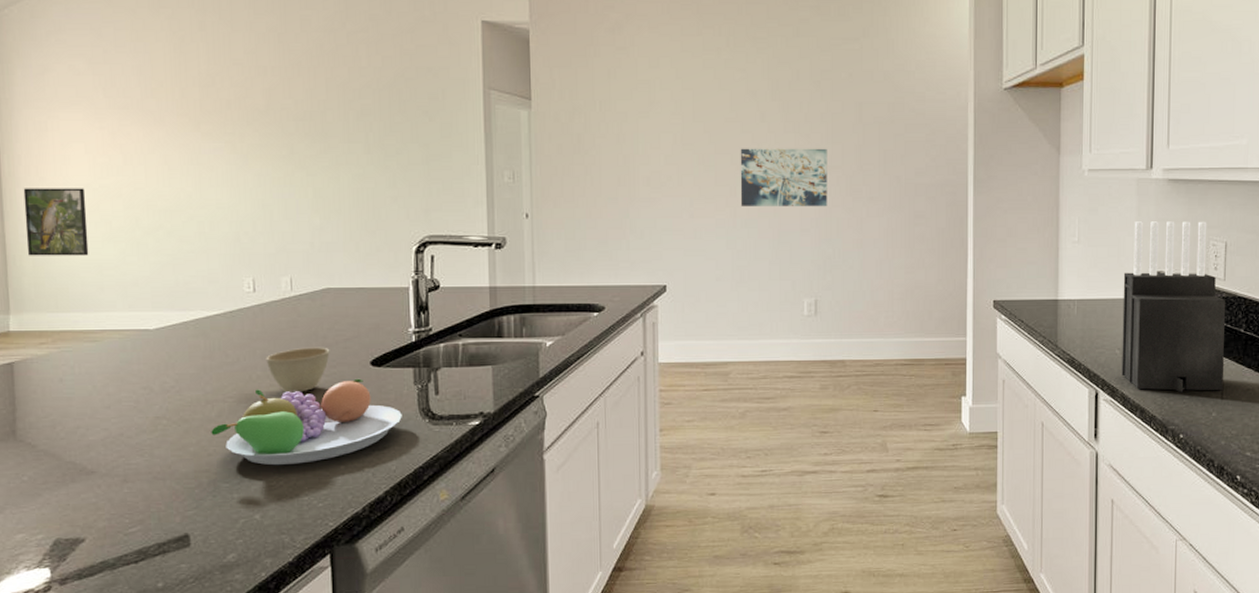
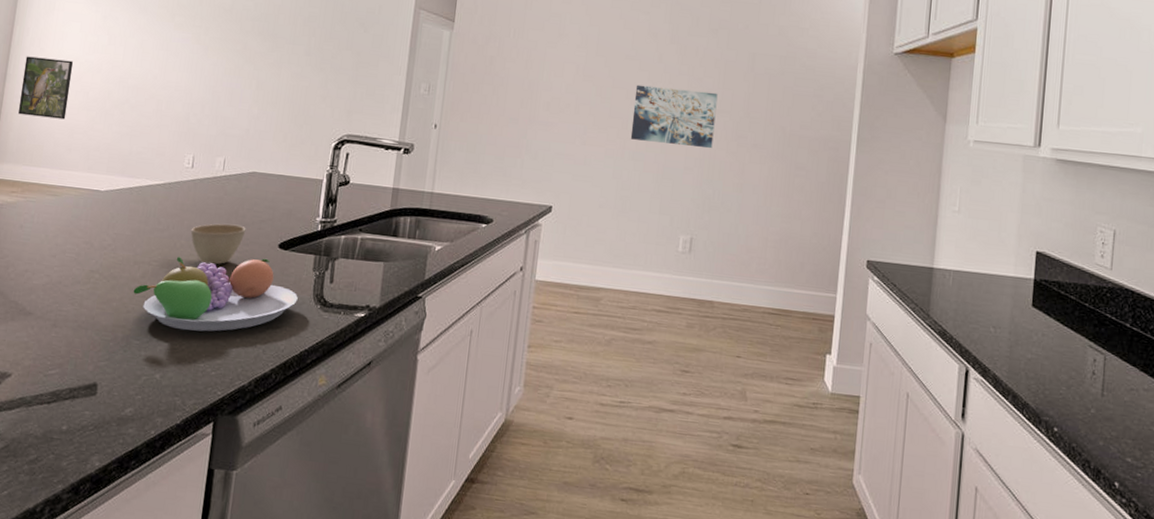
knife block: present [1121,221,1226,393] -> none [995,198,1112,387]

